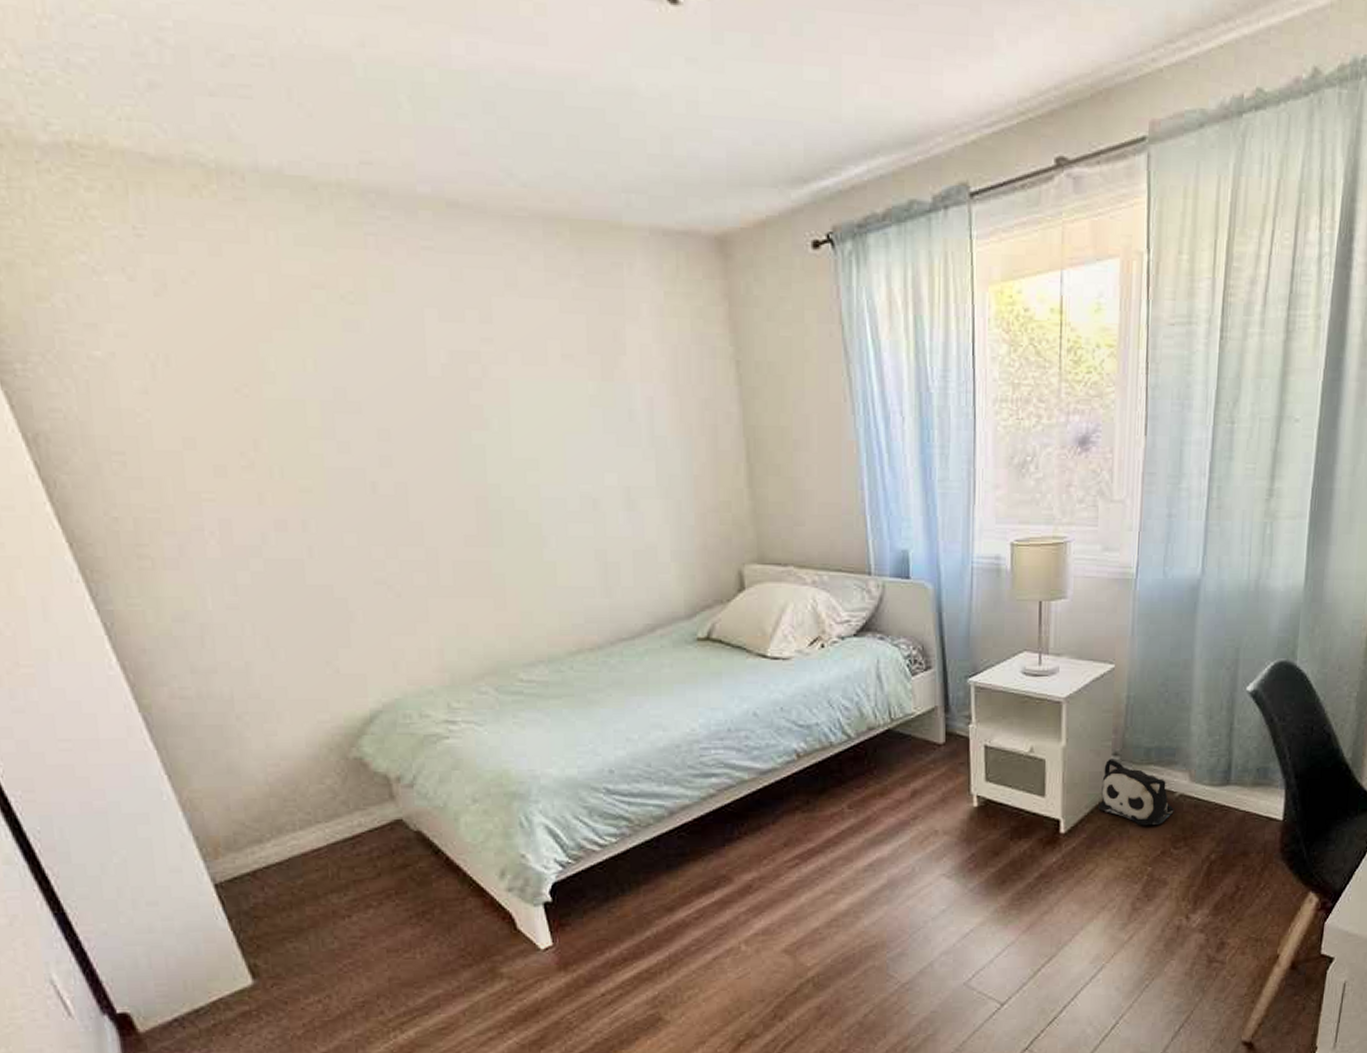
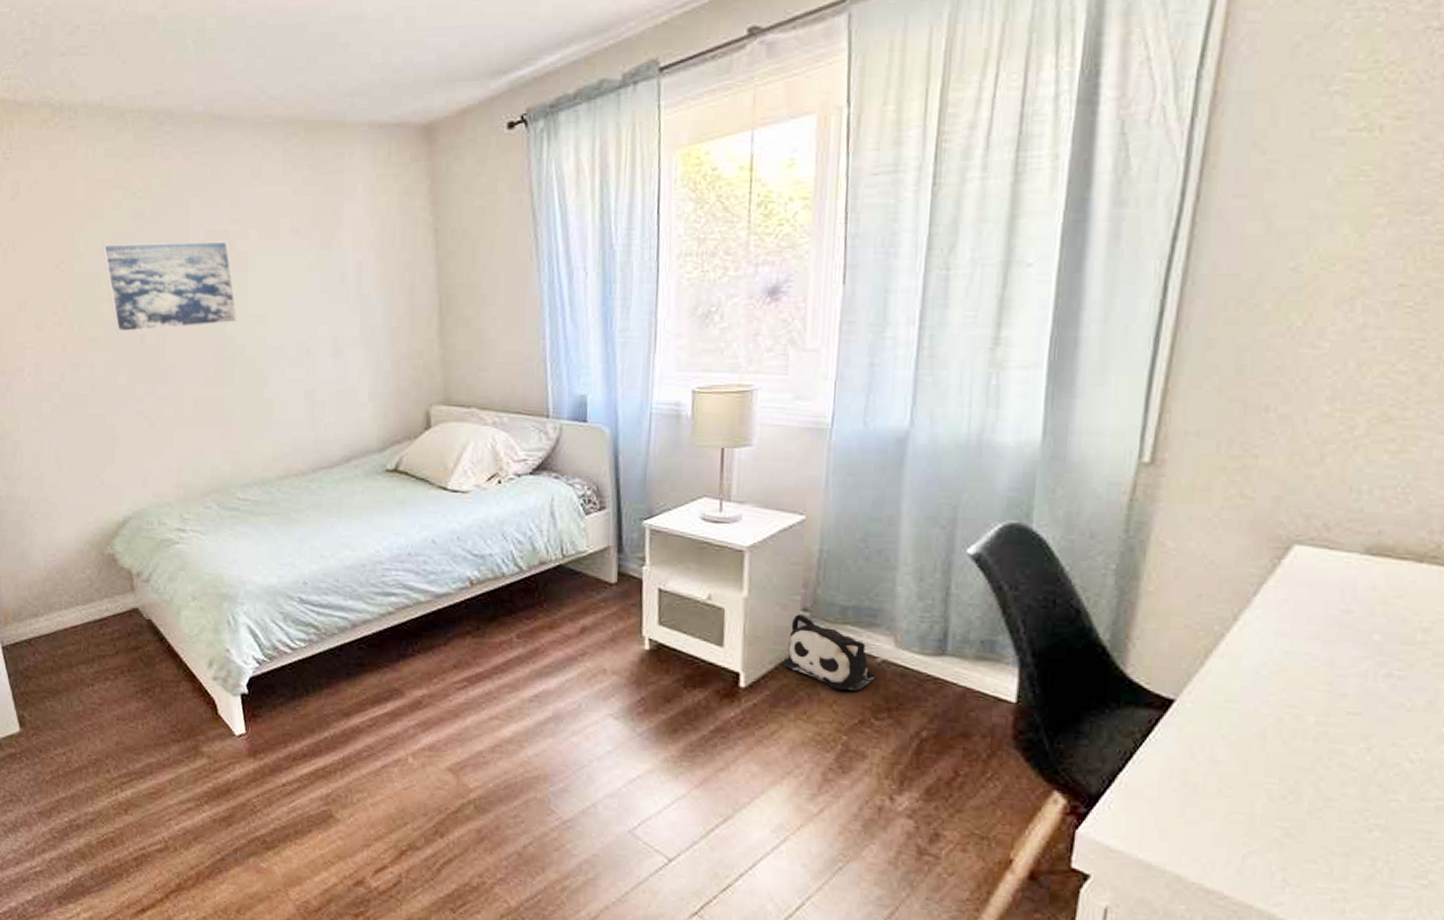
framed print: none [303,362,501,479] -> present [102,241,237,332]

